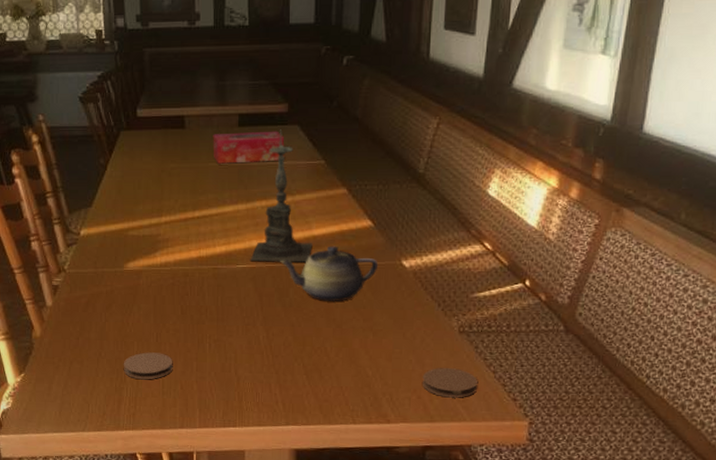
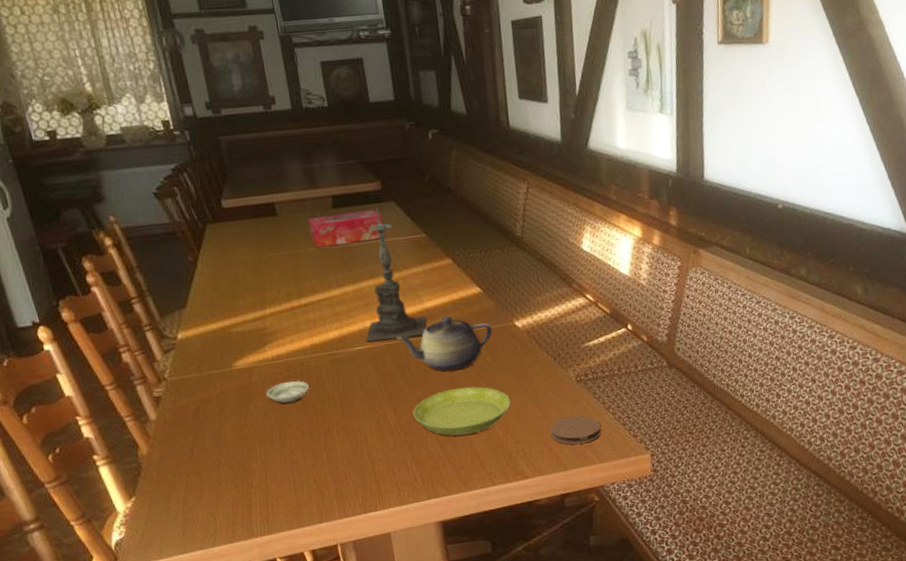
coaster: present [123,352,173,380] -> none [247,449,303,481]
saucer: none [150,288,190,310] -> present [266,380,309,404]
saucer: none [285,319,385,368] -> present [413,386,511,437]

